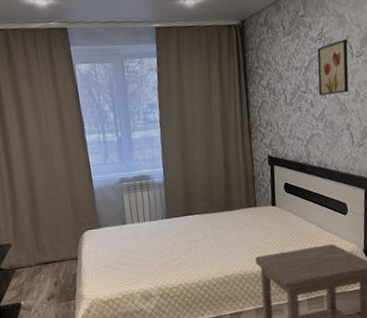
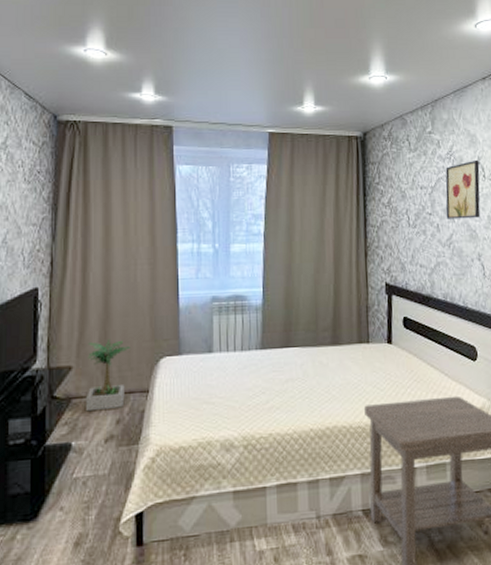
potted plant: none [21,219,59,278] -> present [86,339,130,412]

